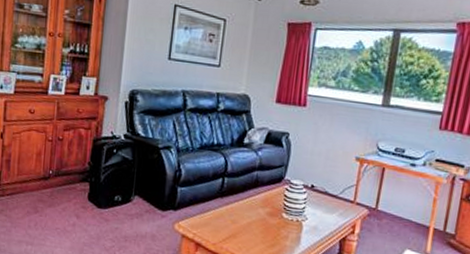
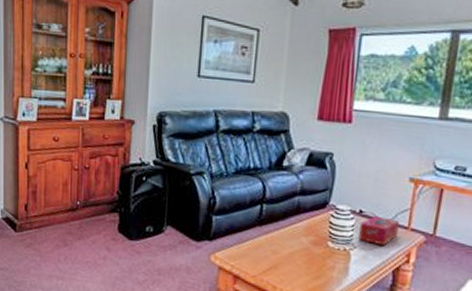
tissue box: none [310,190,346,217] -> present [358,215,399,245]

